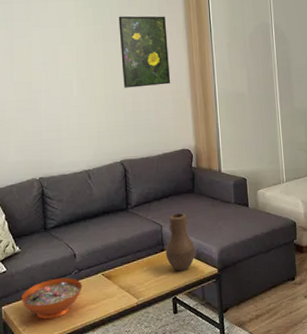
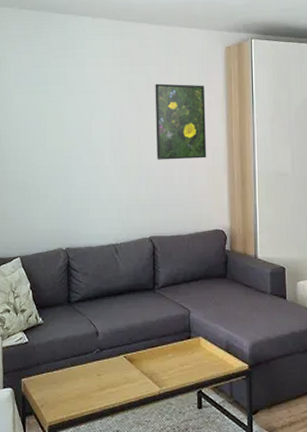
decorative bowl: present [21,277,82,319] -> none [41,355,103,397]
vase: present [165,213,196,272] -> none [192,300,225,364]

